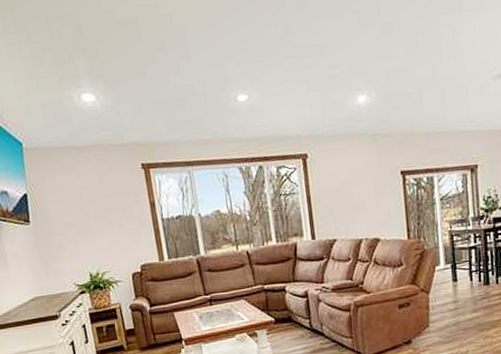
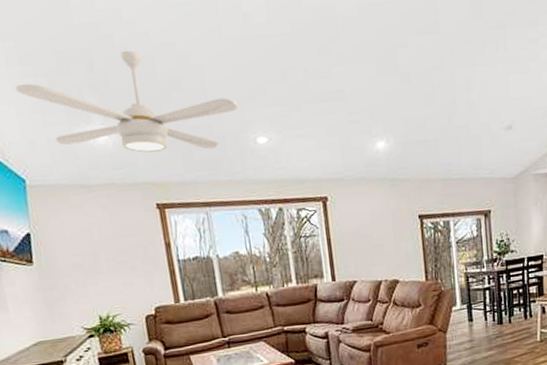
ceiling fan: none [12,13,219,114] -> present [15,50,238,153]

